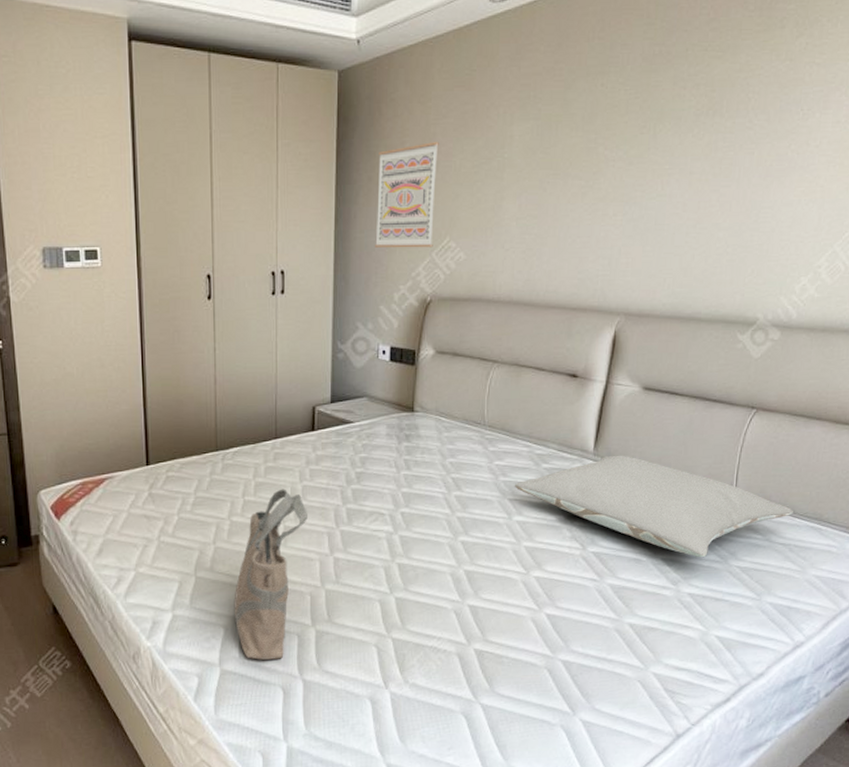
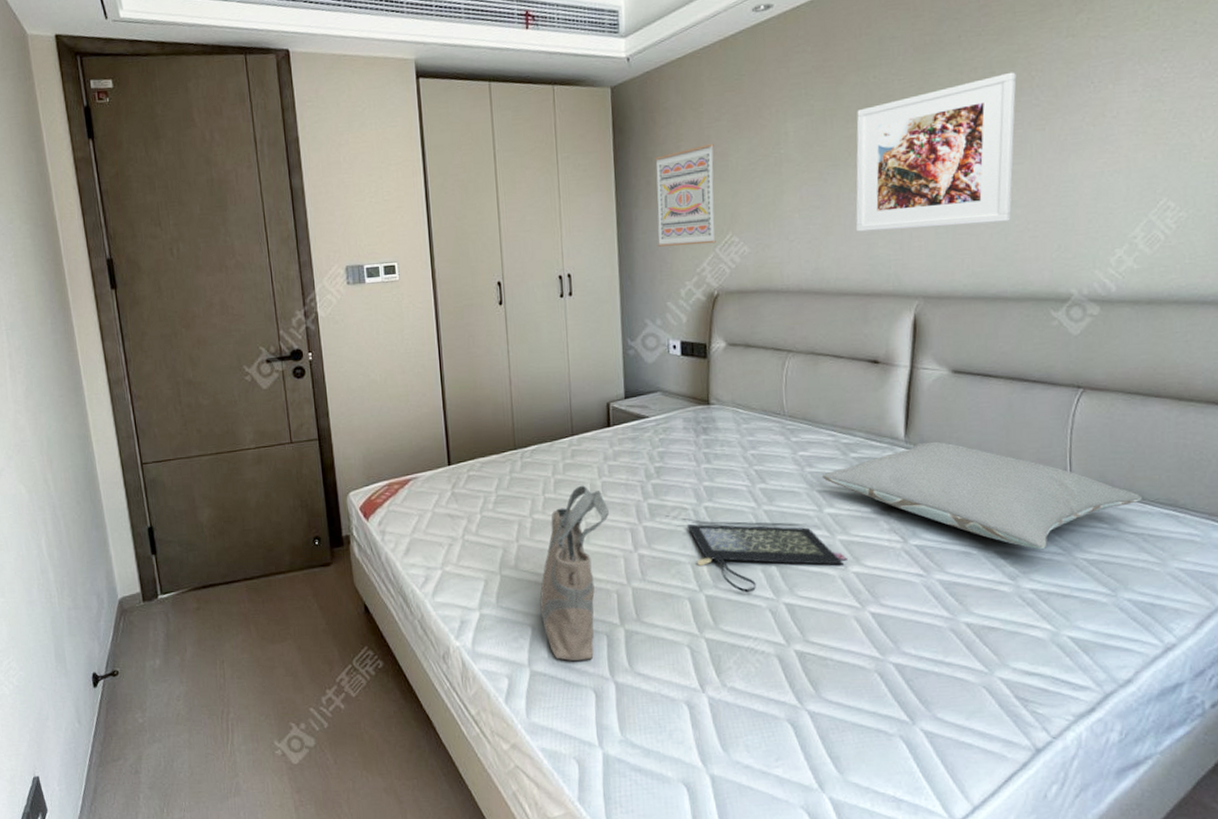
clutch bag: none [382,528,530,596] -> present [686,524,847,593]
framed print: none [570,92,735,245] -> present [855,72,1017,232]

